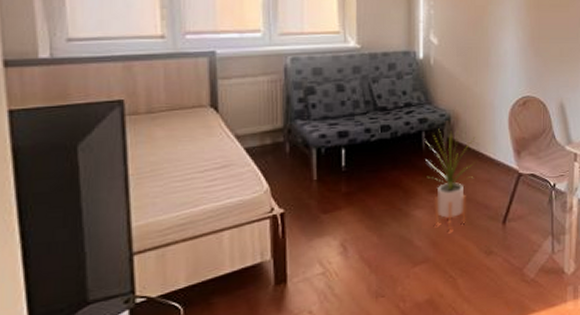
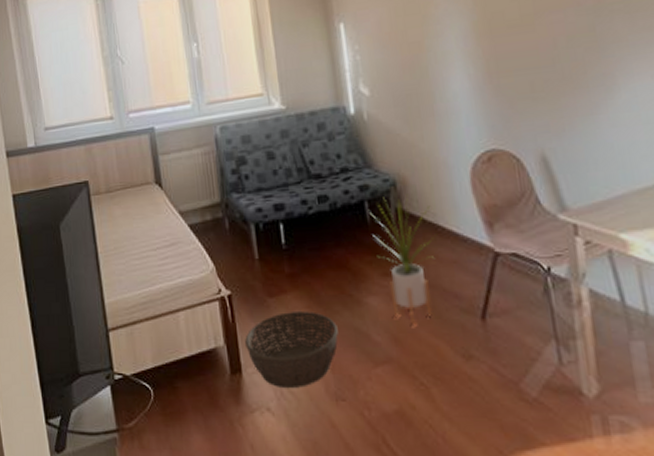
basket: none [294,224,385,292] -> present [245,310,338,388]

